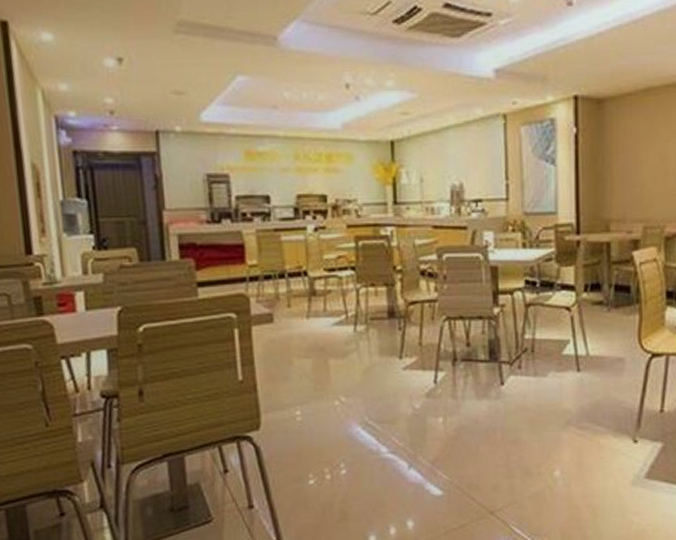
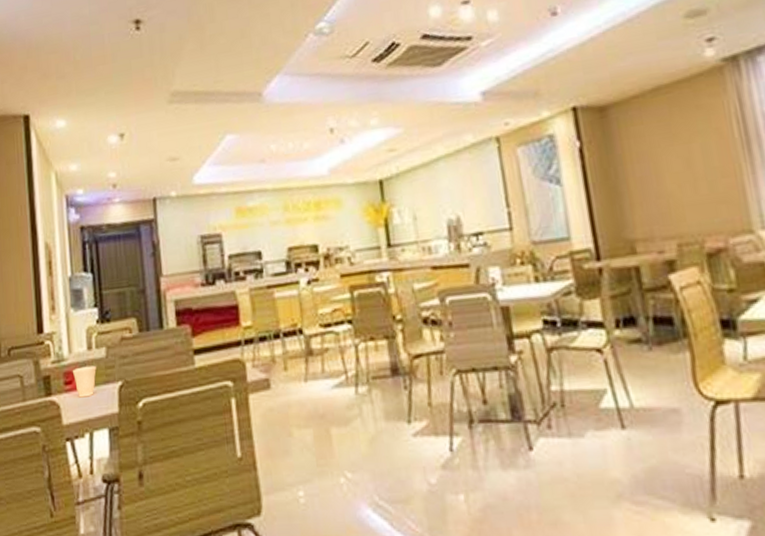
cup: none [66,290,93,319] -> present [72,365,96,398]

